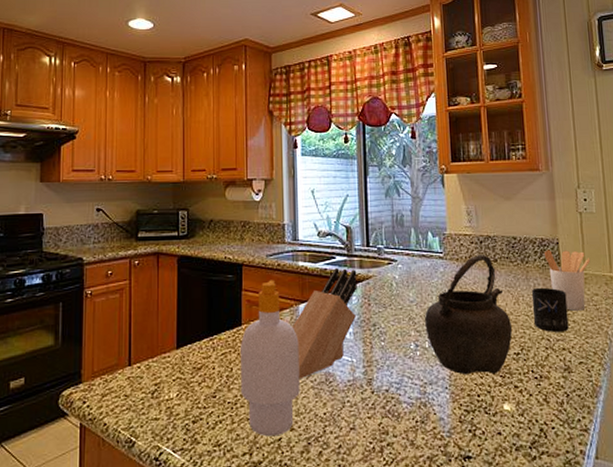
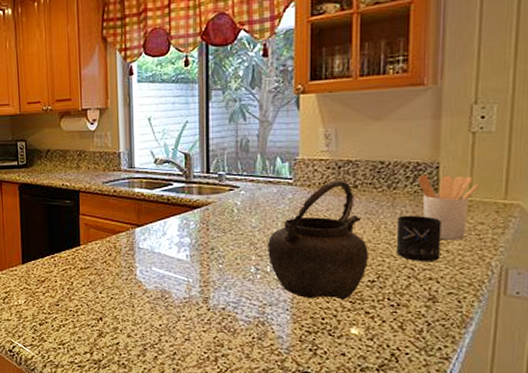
soap bottle: present [241,280,300,437] -> none [80,205,137,341]
knife block: present [292,267,357,379] -> none [128,193,195,295]

